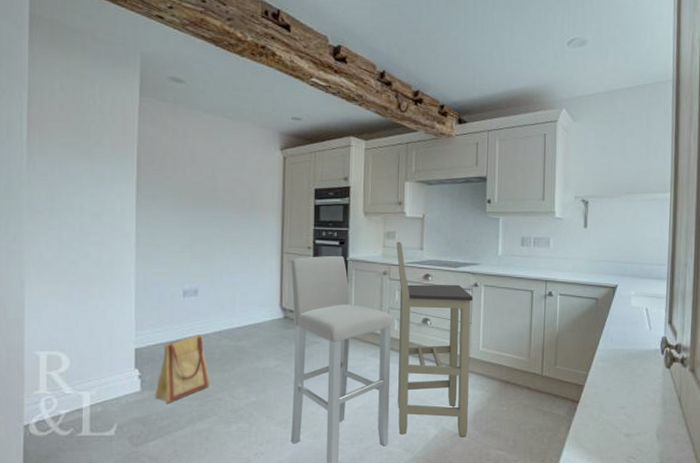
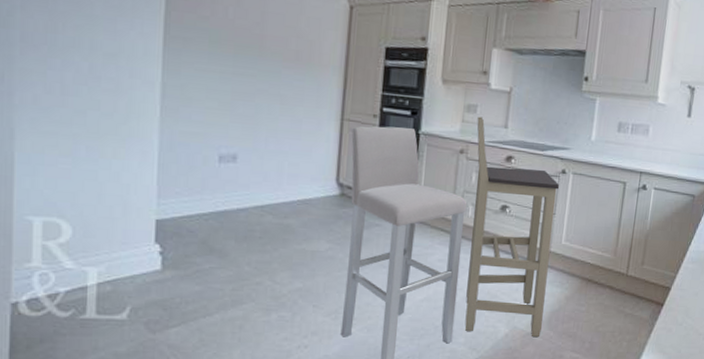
shopping bag: present [155,334,211,403] -> none [179,208,248,285]

